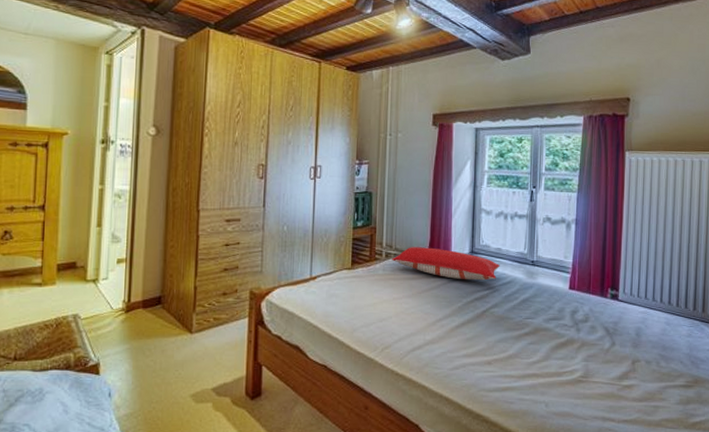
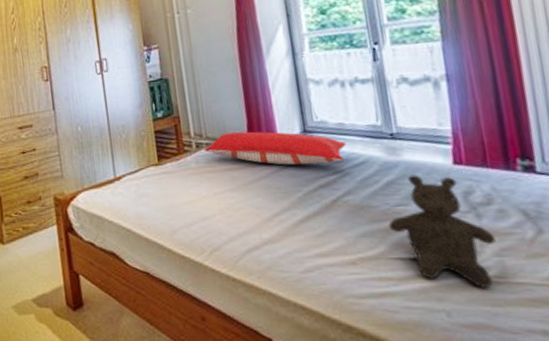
teddy bear: none [518,295,586,385] -> present [388,174,496,288]

